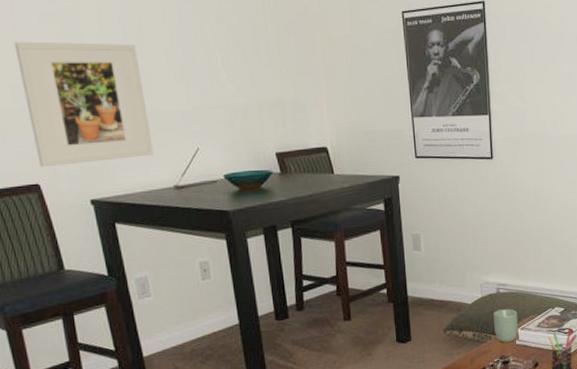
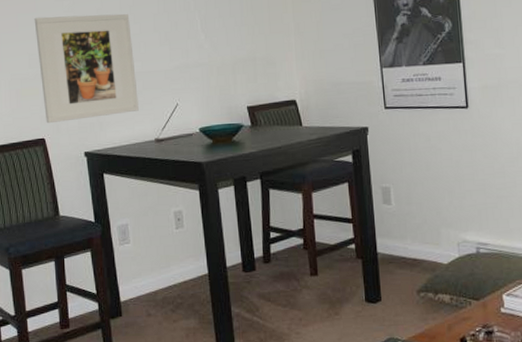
cup: present [494,309,518,343] -> none [473,271,503,309]

